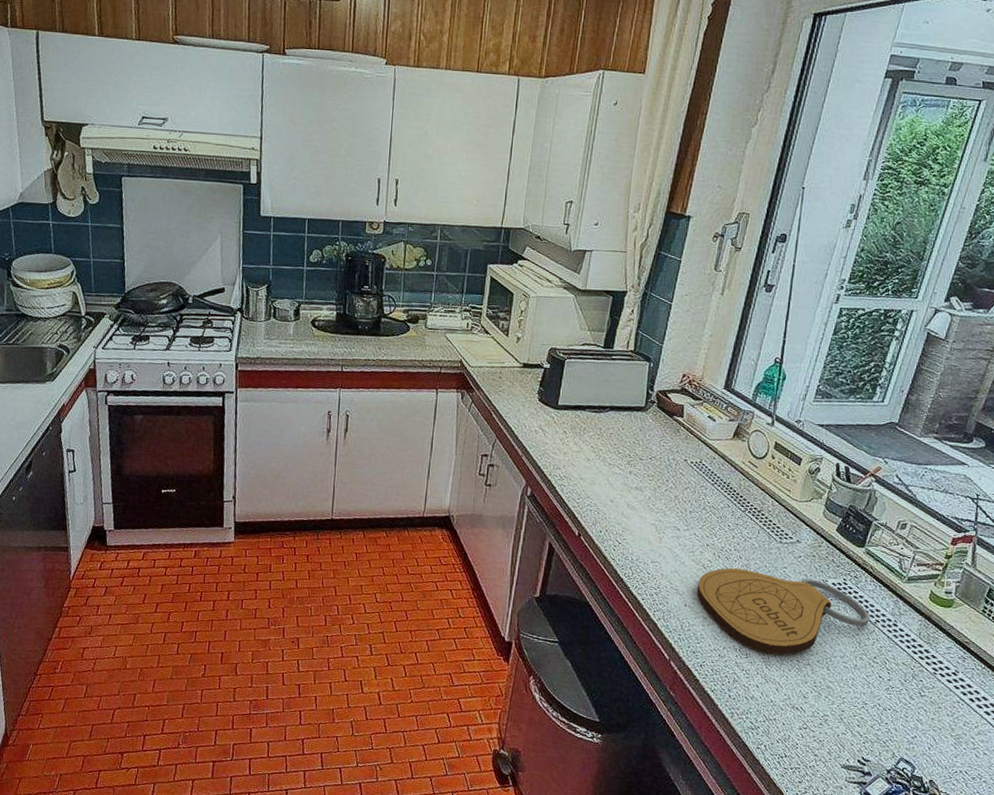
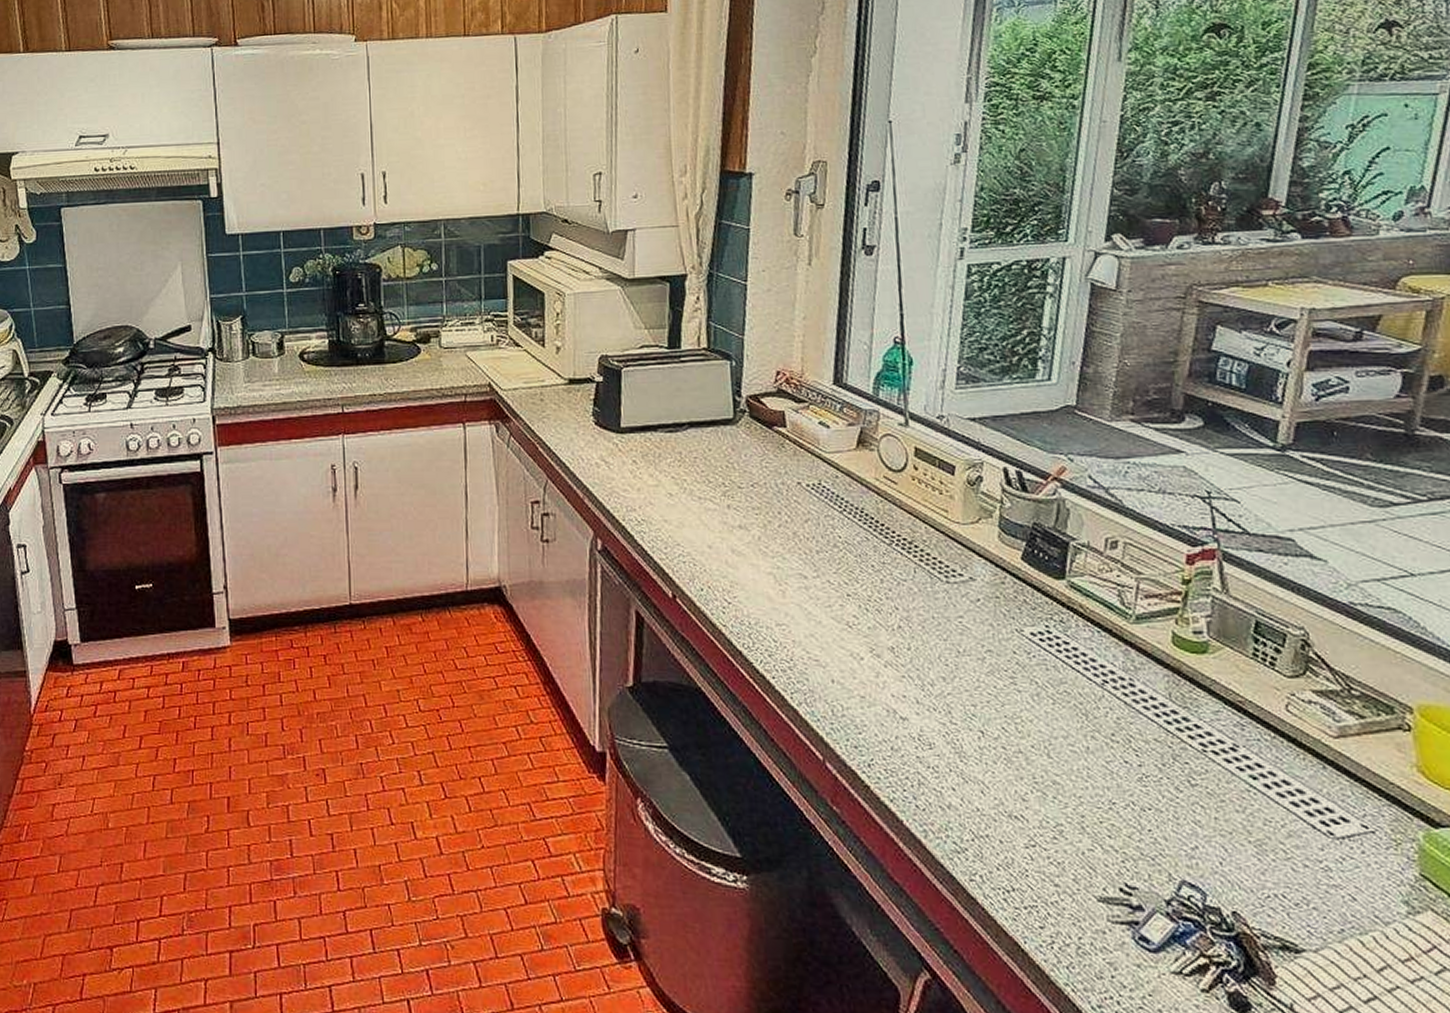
cutting board: present [697,568,870,655] -> none [844,623,1094,741]

